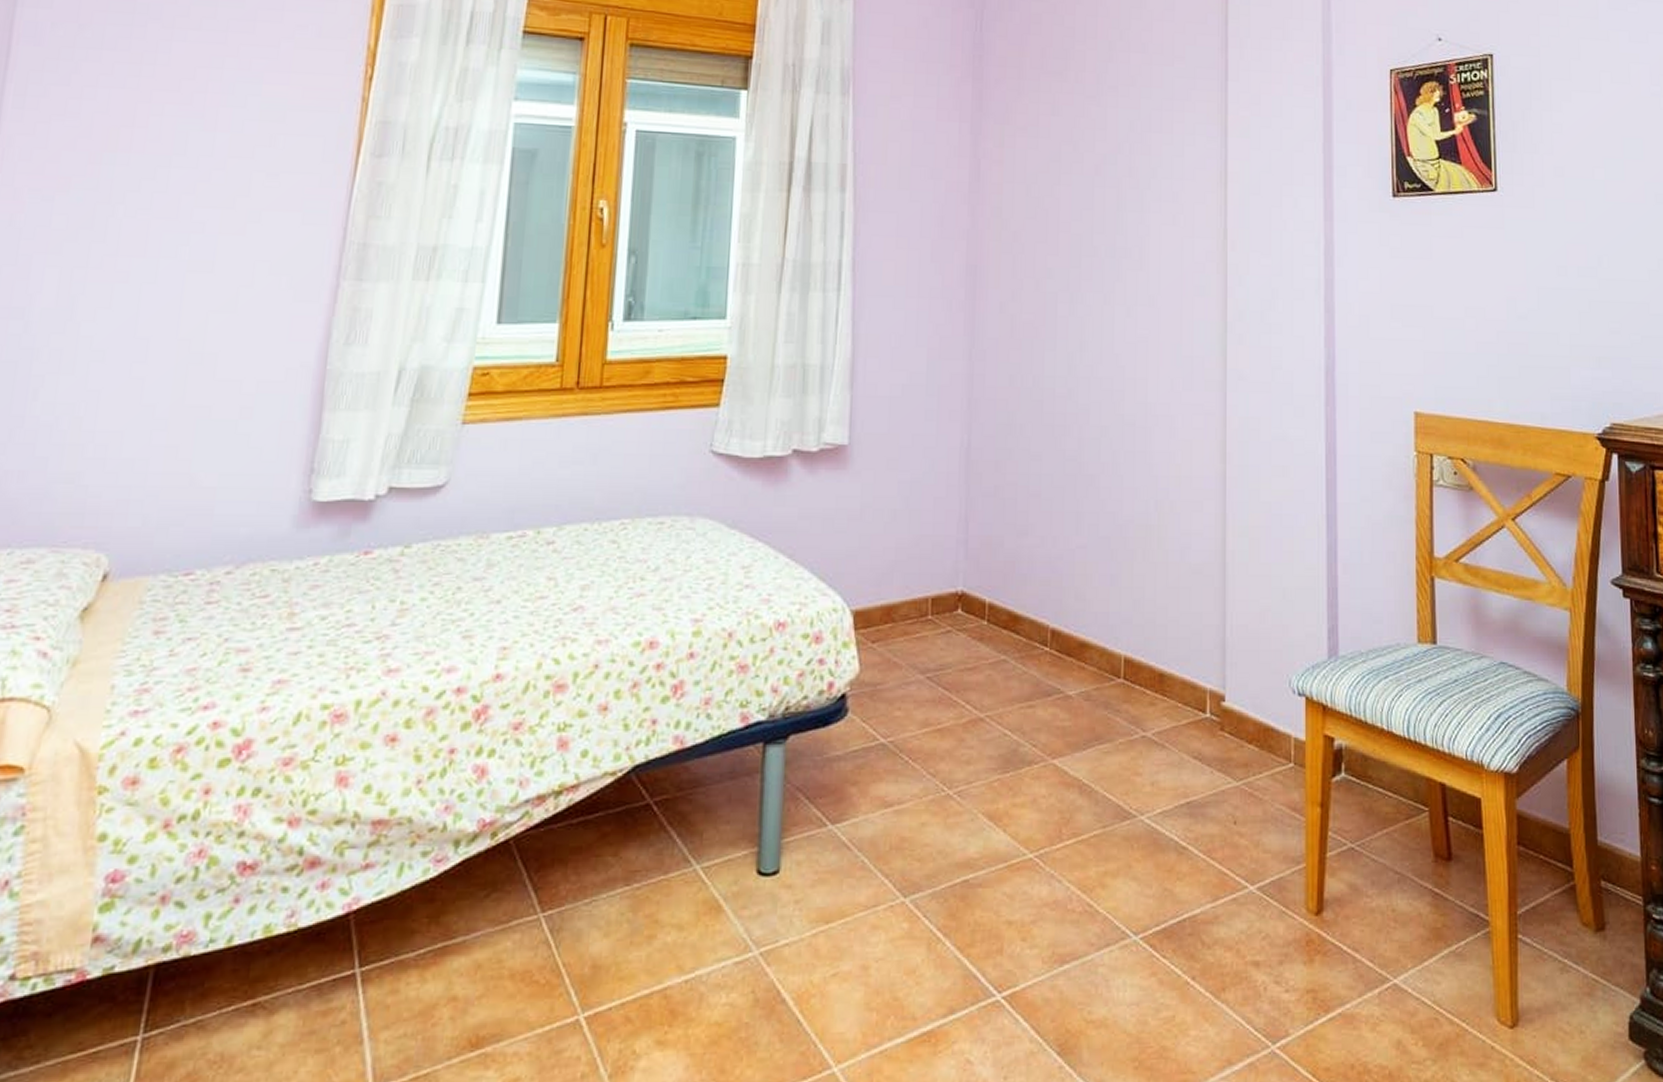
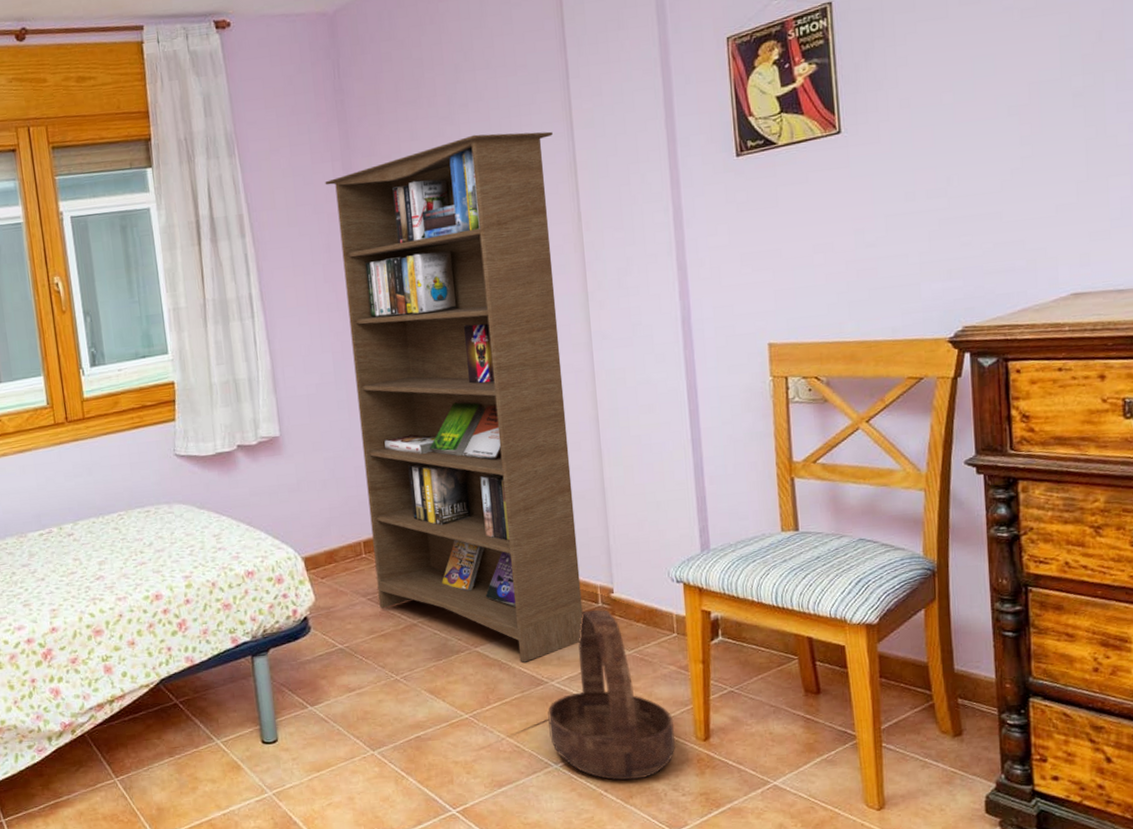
bookcase: none [940,121,1206,786] -> present [325,131,583,663]
basket: none [1132,721,1283,965] -> present [547,609,676,781]

